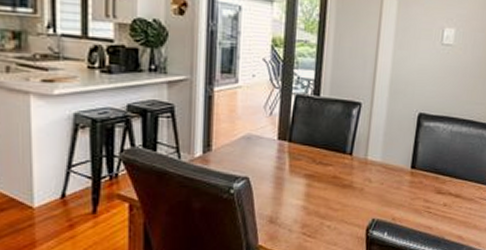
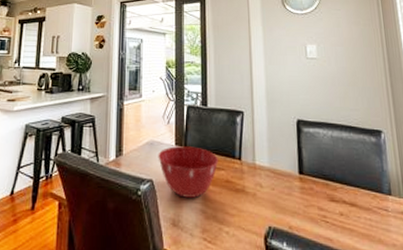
mixing bowl: none [256,141,328,195] -> present [158,146,219,198]

